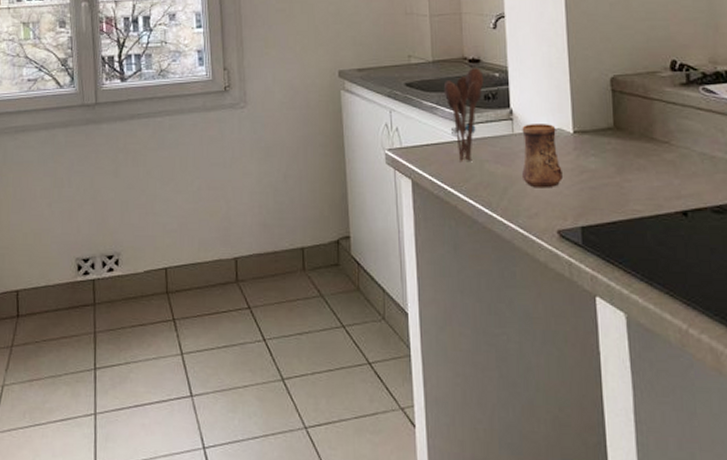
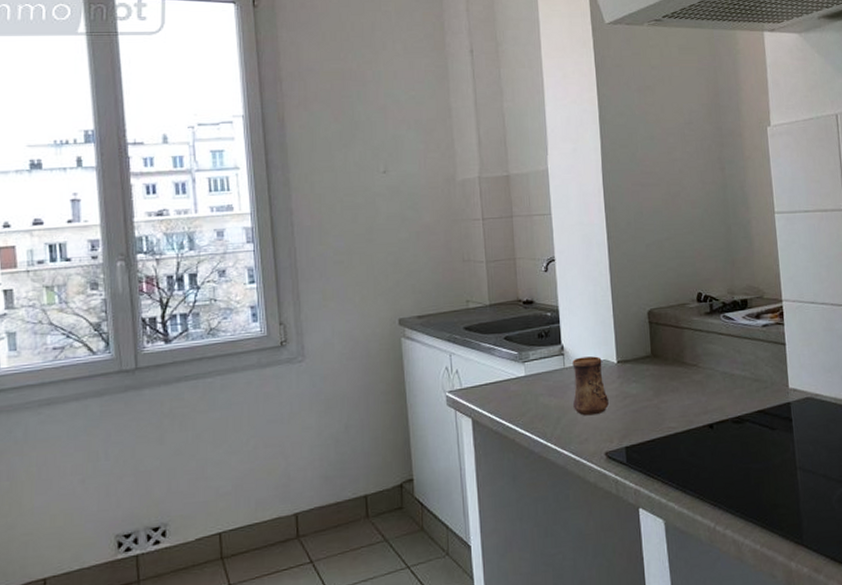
utensil holder: present [443,68,484,162] -> none [500,309,538,398]

